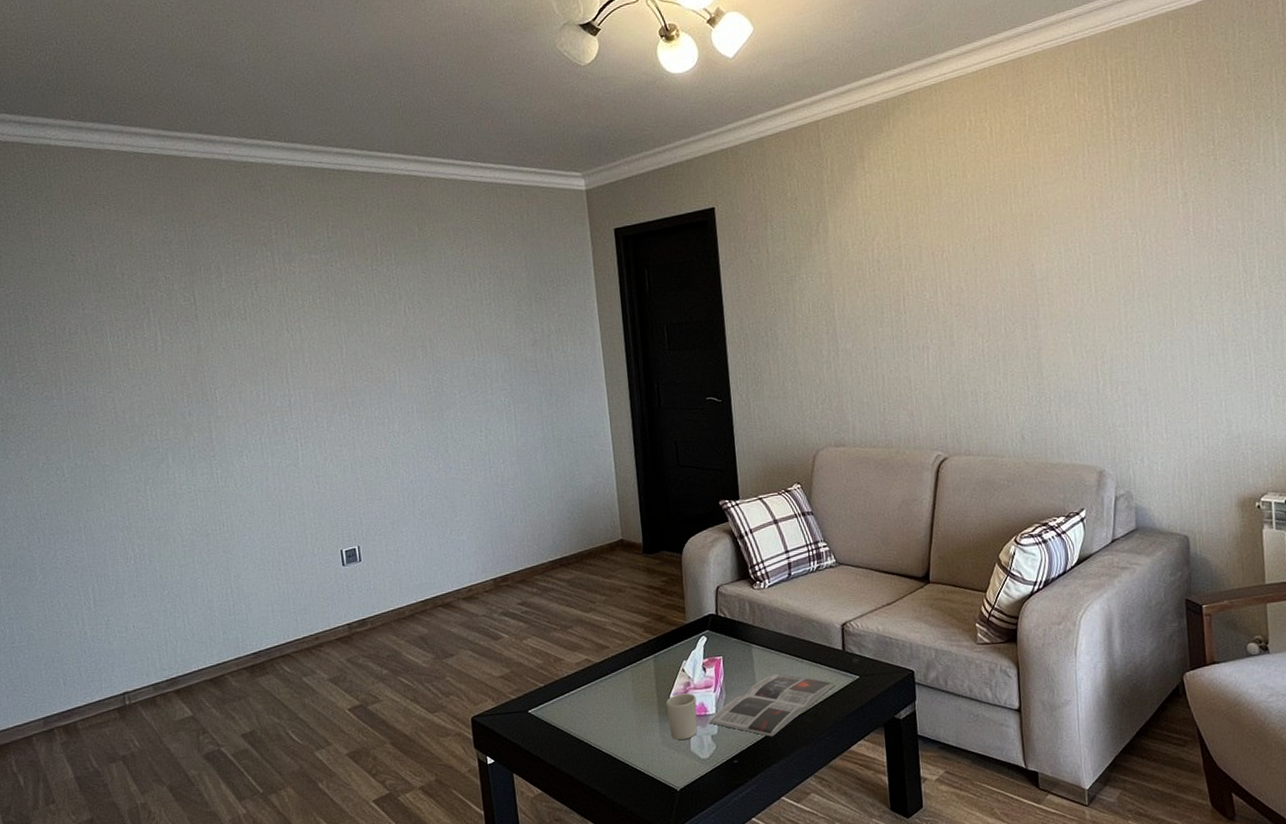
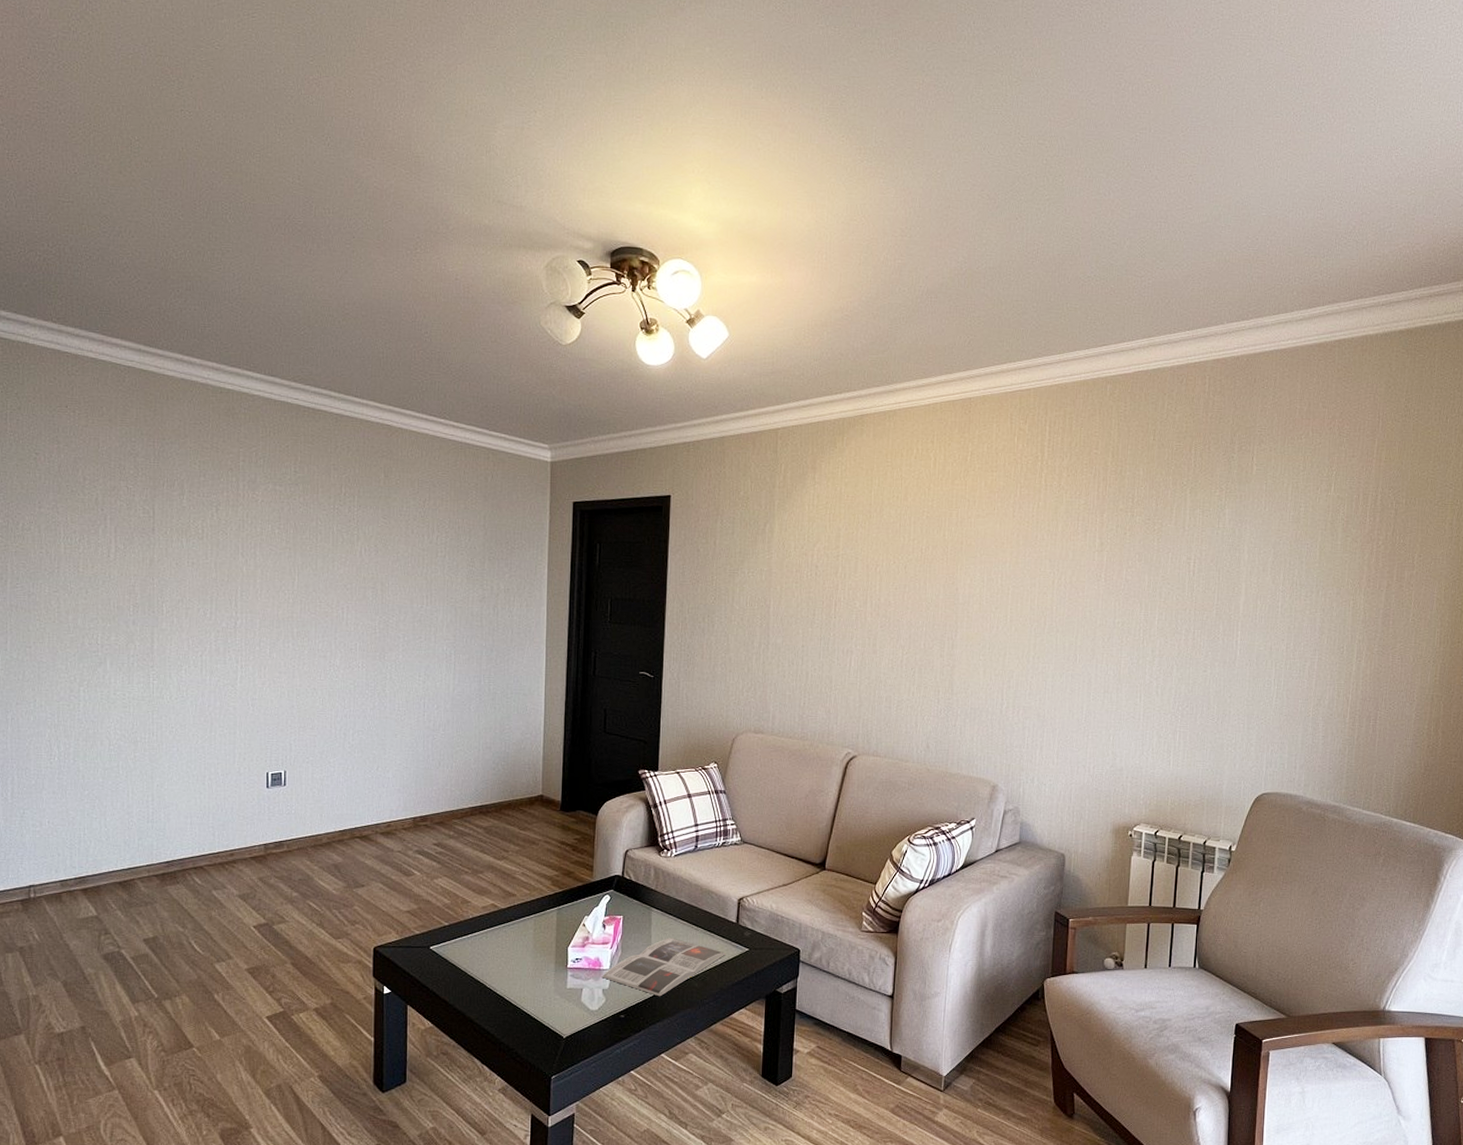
mug: present [666,693,698,741] -> none [563,947,593,991]

